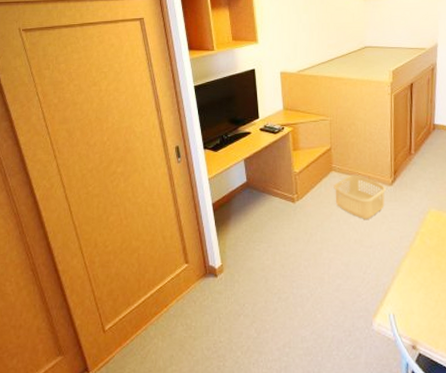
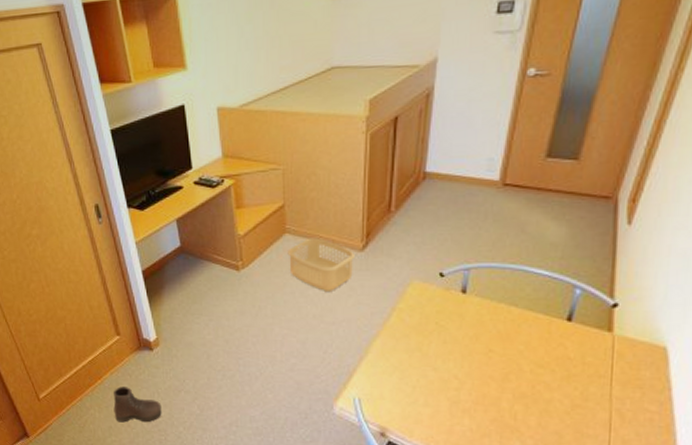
boot: none [176,314,222,350] -> present [113,386,162,423]

